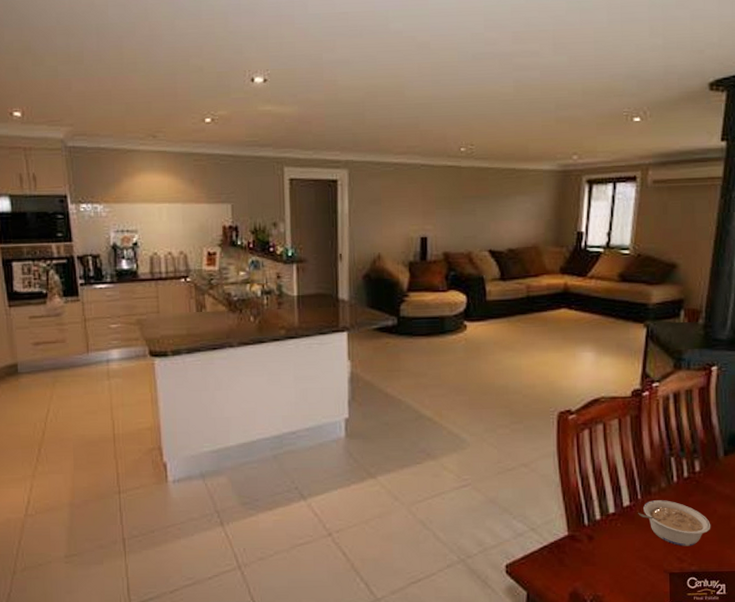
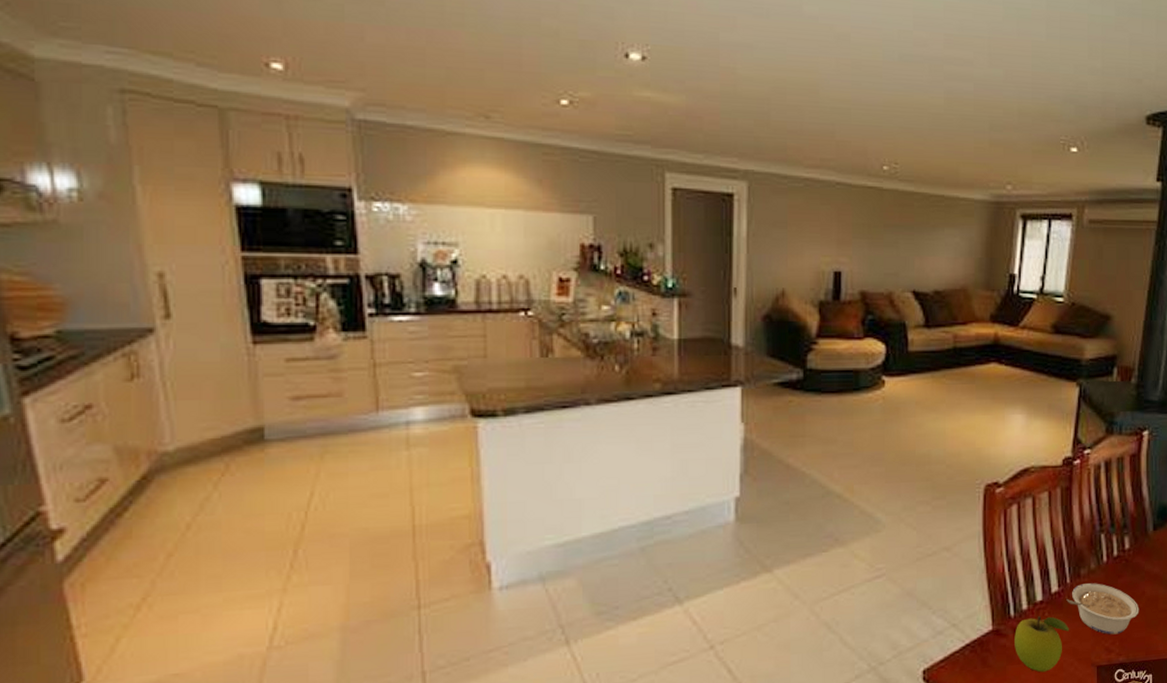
fruit: none [589,526,642,575] -> present [1014,616,1070,673]

